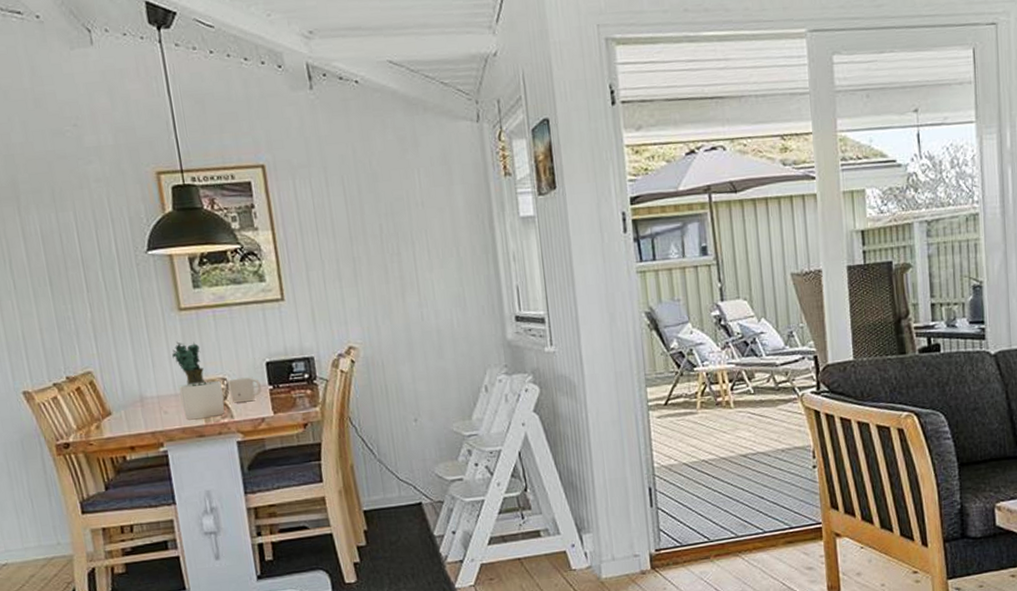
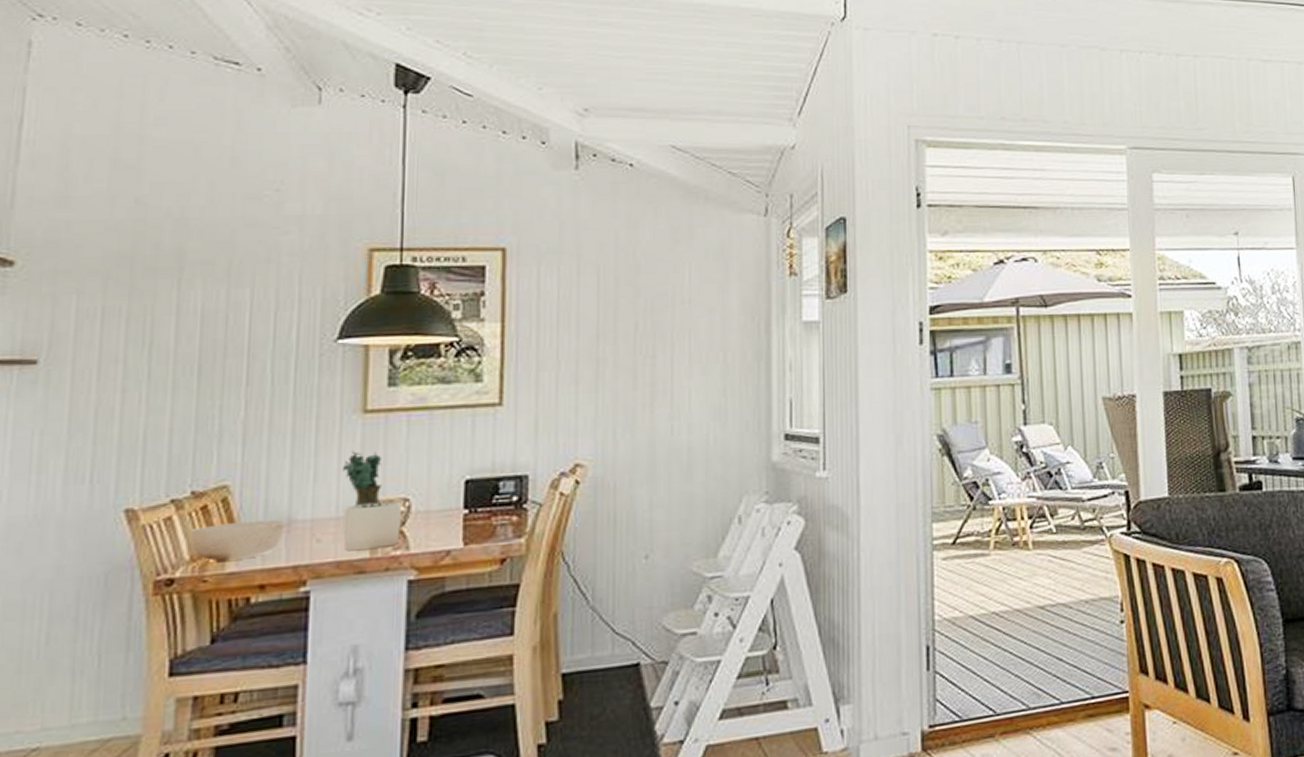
bowl: none [70,397,140,430] -> present [187,520,286,562]
mug: present [228,377,261,403] -> none [411,498,453,531]

